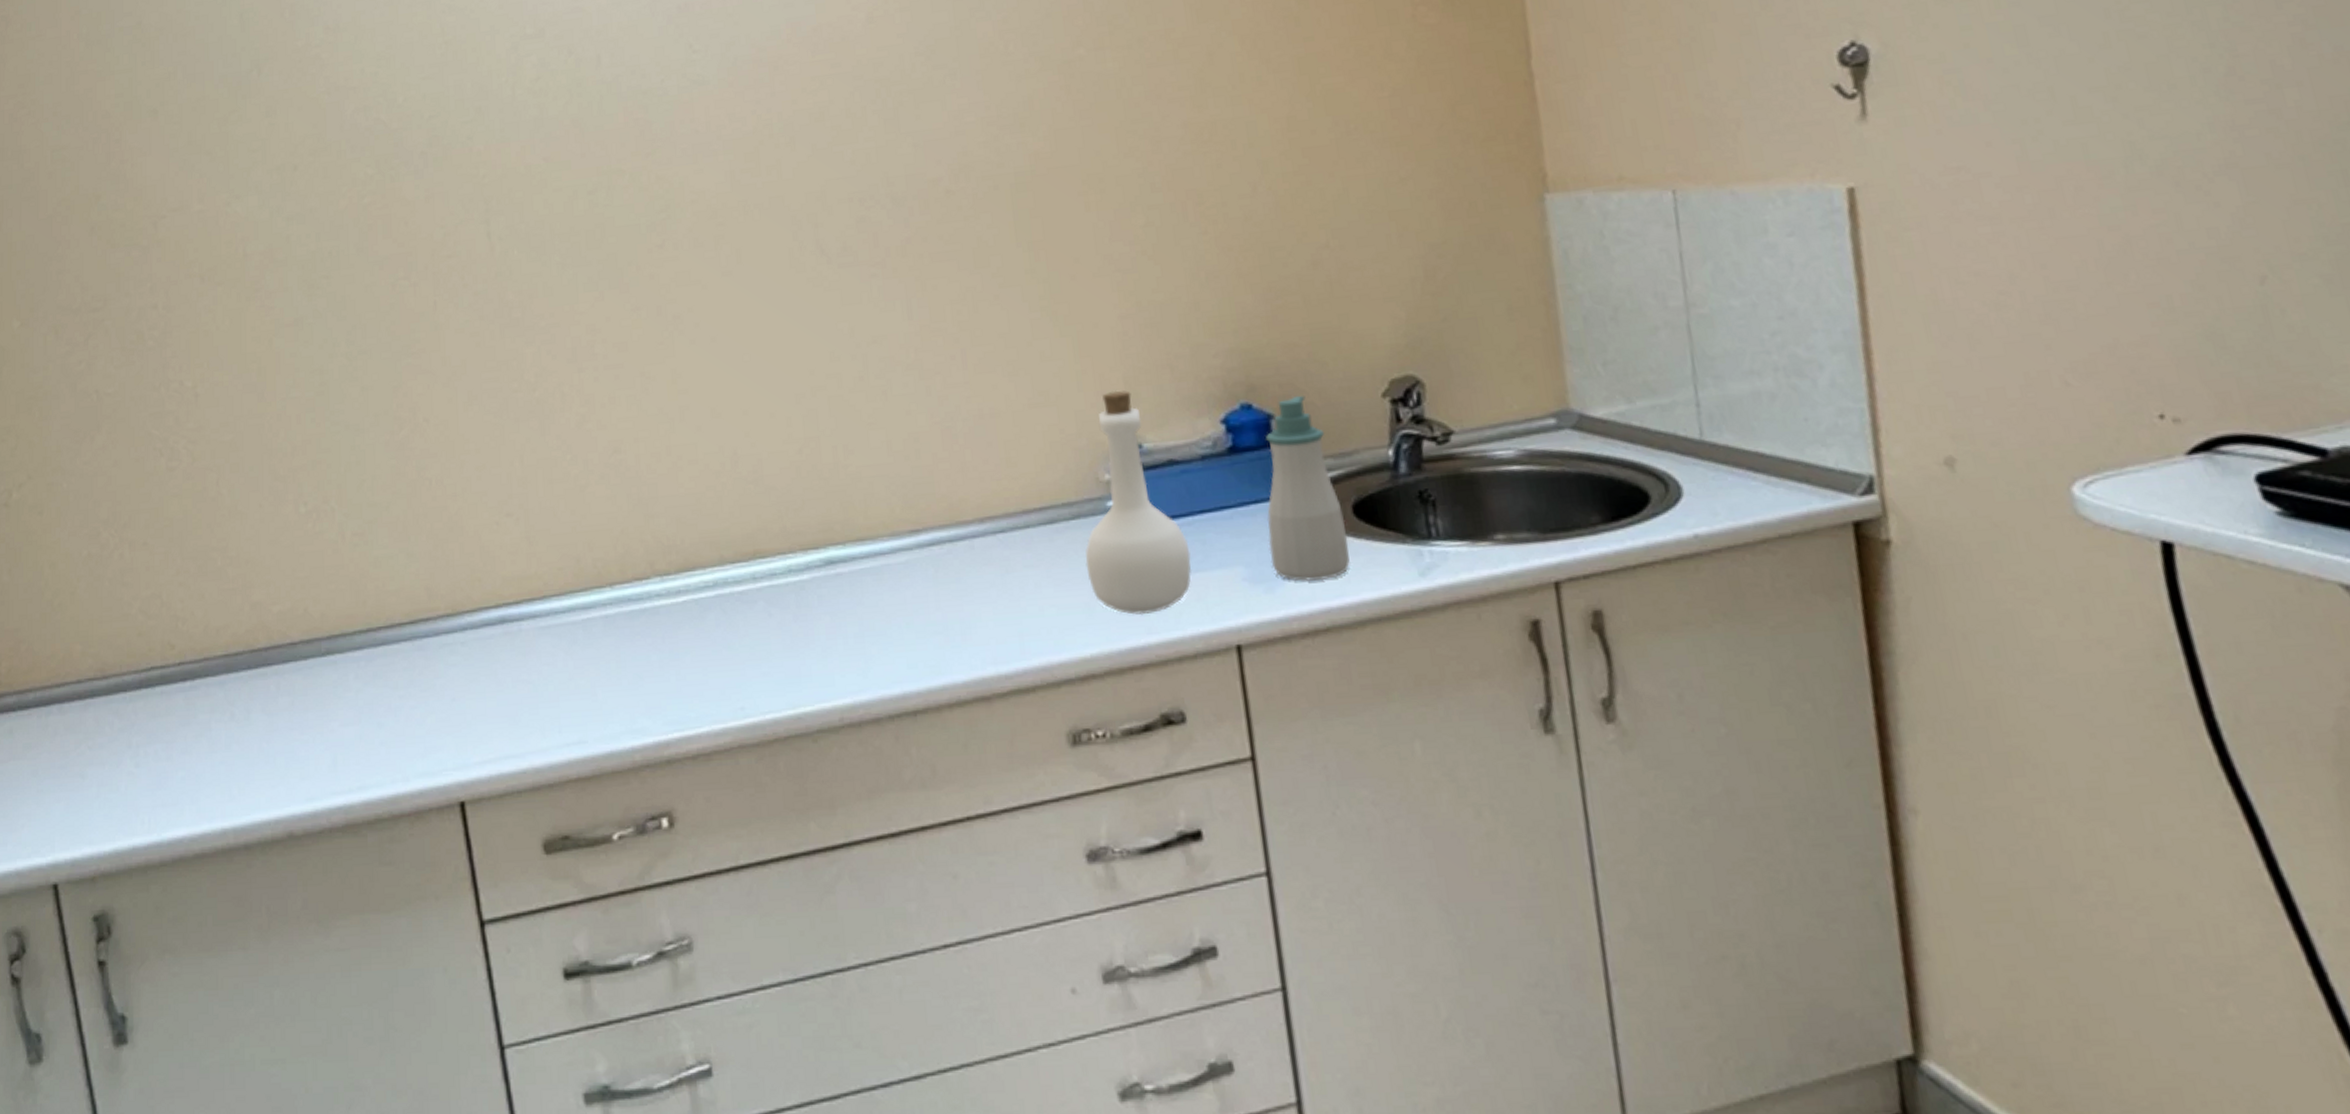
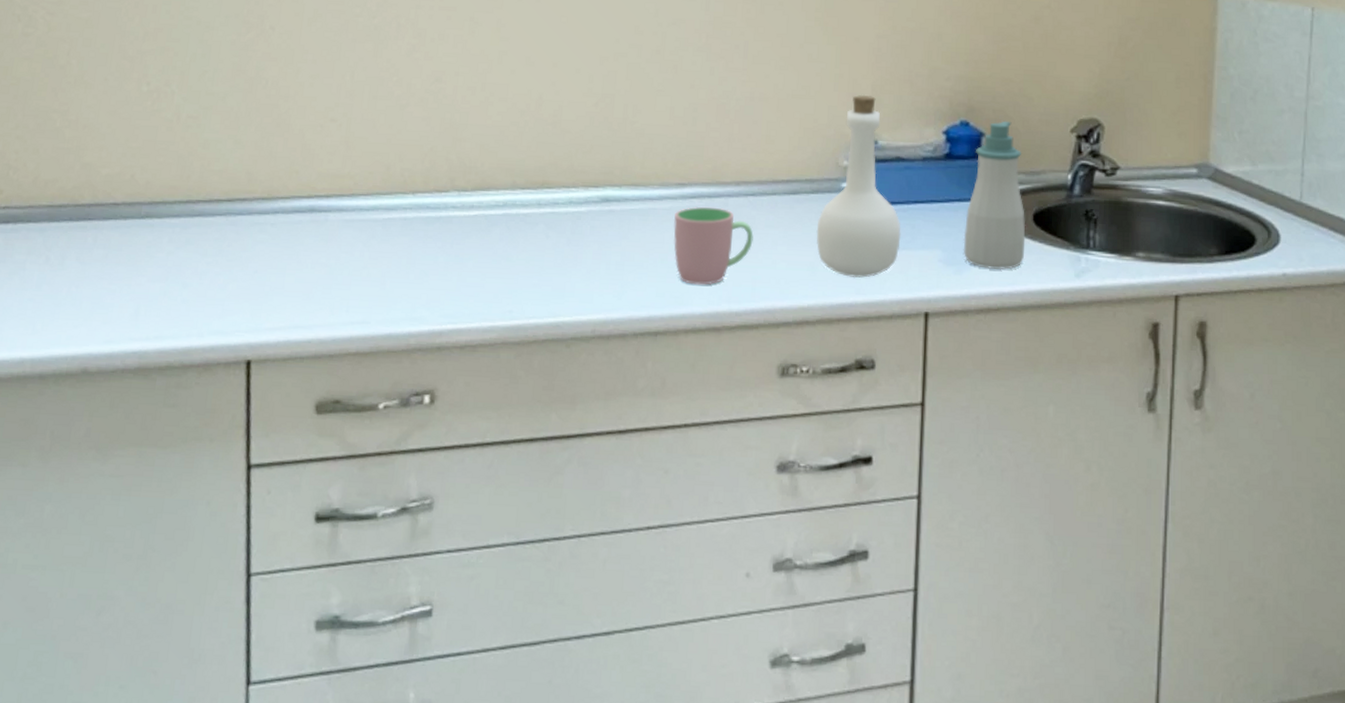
cup: none [912,552,1012,649] -> present [673,206,754,285]

